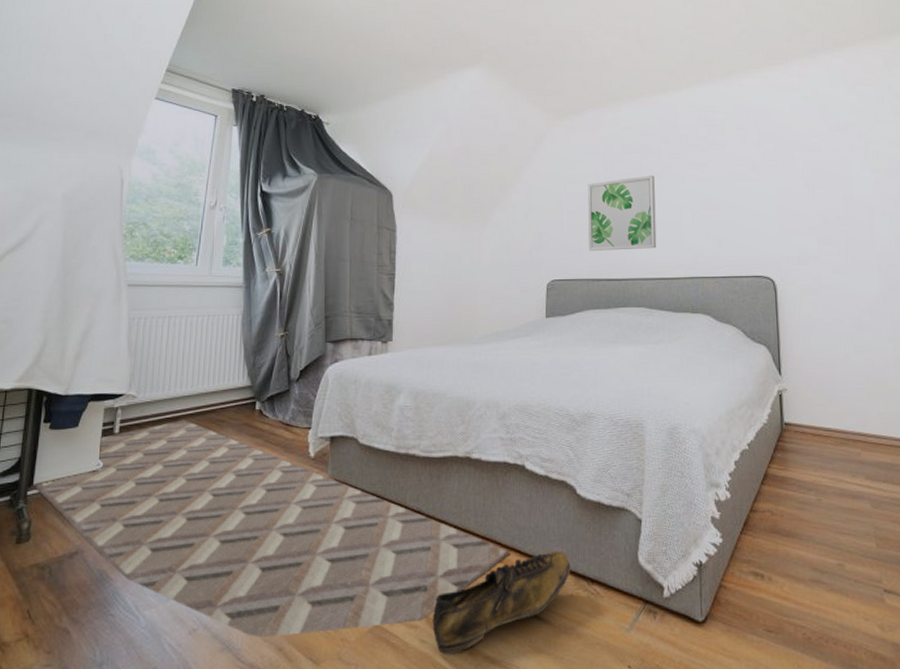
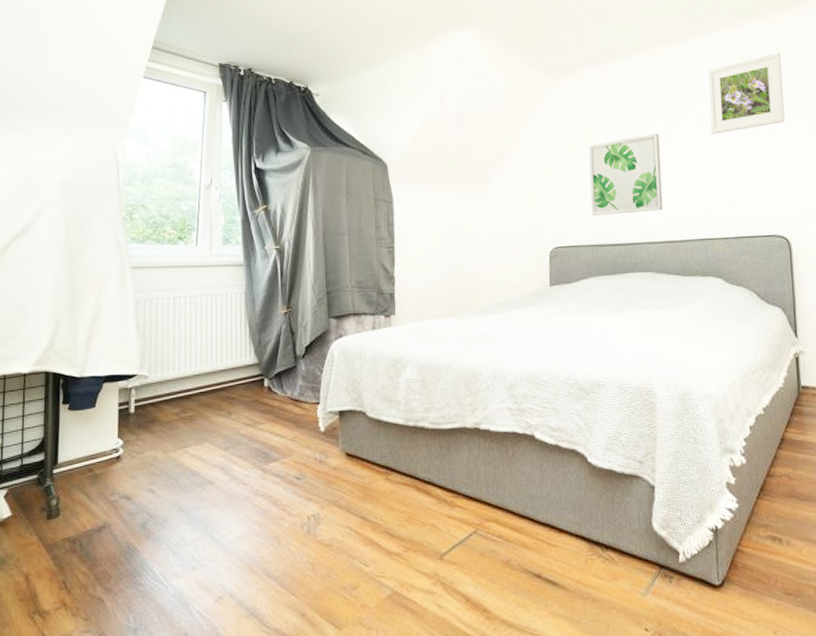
rug: present [32,420,509,637] -> none [57,398,522,604]
shoe: present [432,550,571,654] -> none [448,518,584,618]
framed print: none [701,106,772,179] -> present [707,53,785,135]

